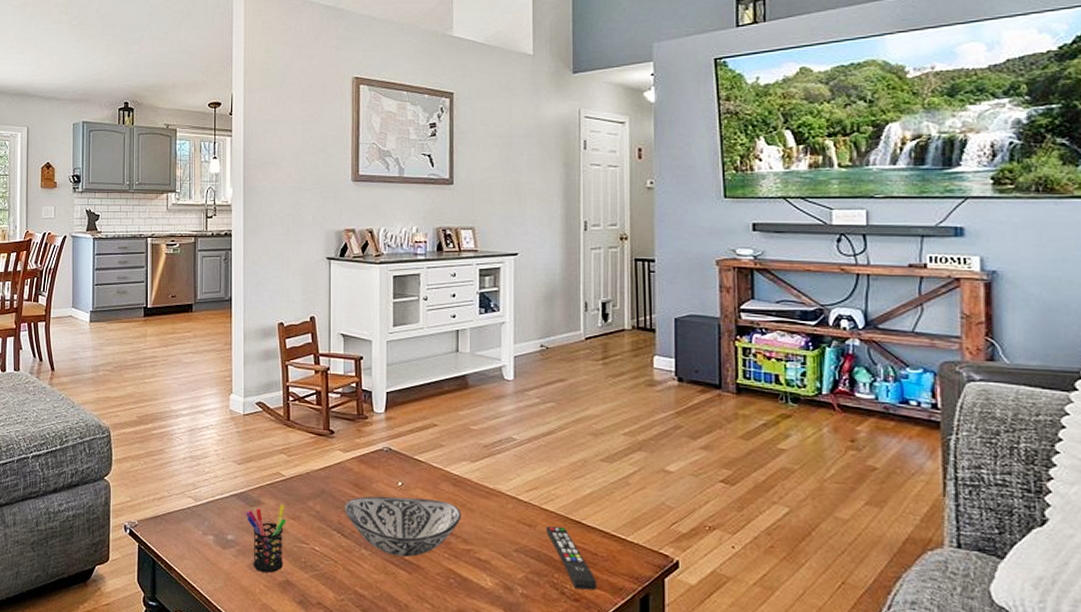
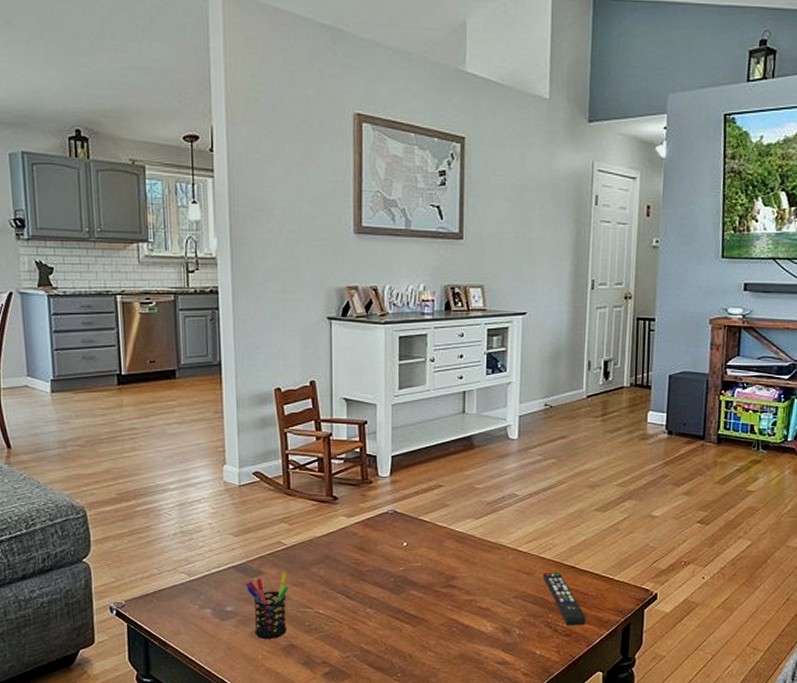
decorative bowl: present [344,496,461,557] -> none [348,557,464,611]

